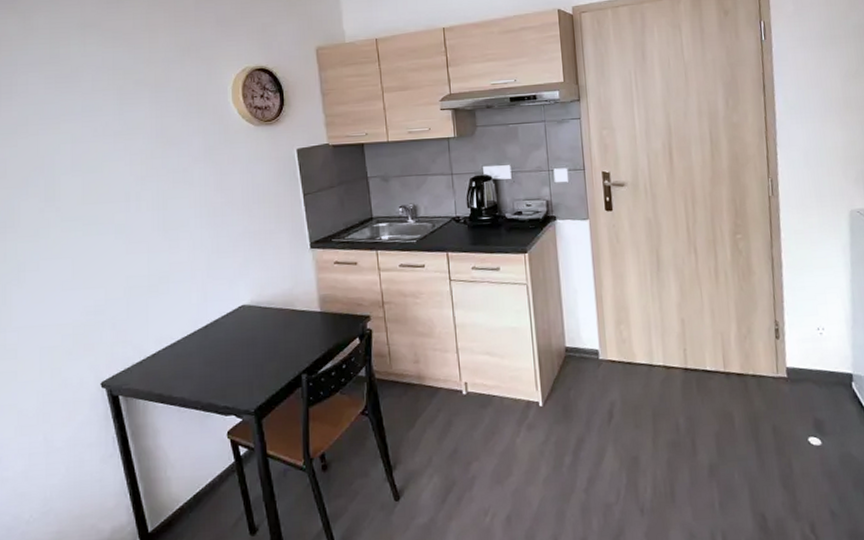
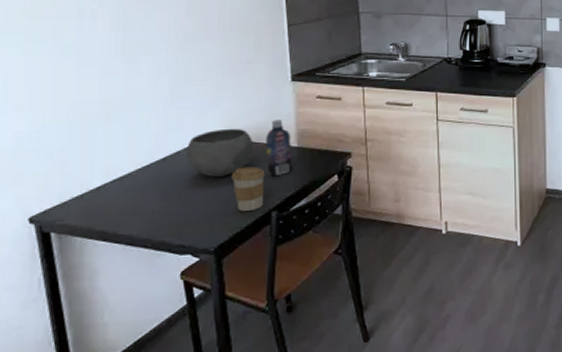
bowl: none [224,295,282,343] -> present [186,128,254,177]
coffee cup: none [264,332,295,374] -> present [231,166,265,211]
bottle: none [292,286,317,340] -> present [266,120,293,176]

